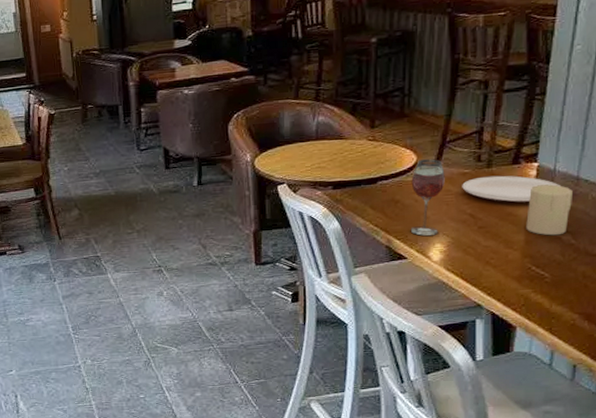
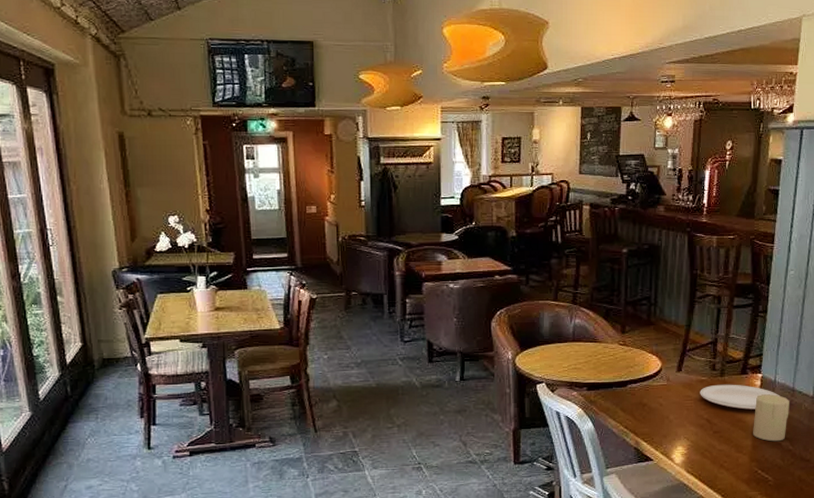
wineglass: present [410,159,445,236] -> none [656,366,685,439]

